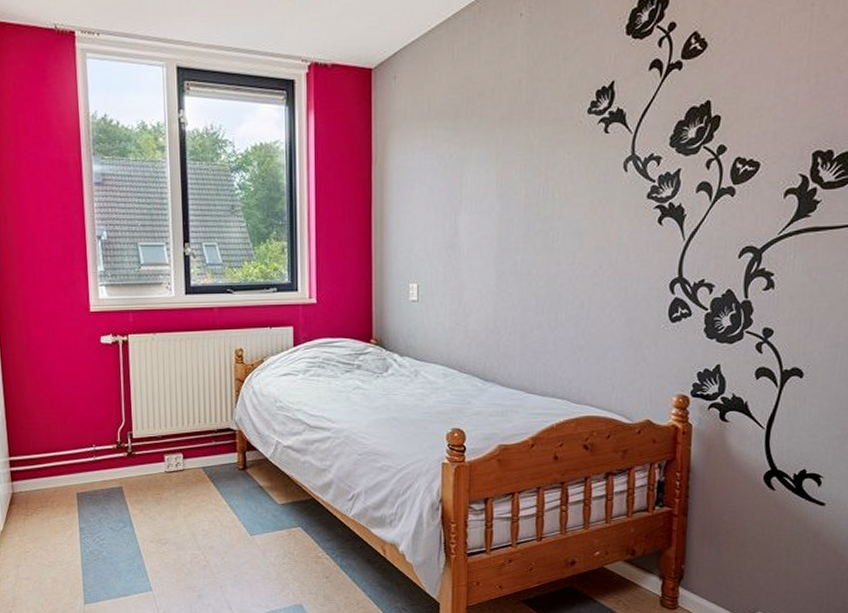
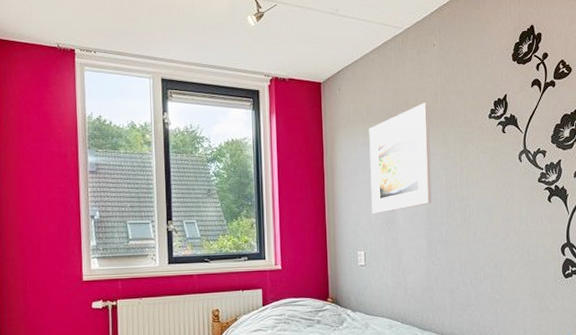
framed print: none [429,92,509,238] -> present [369,102,432,214]

